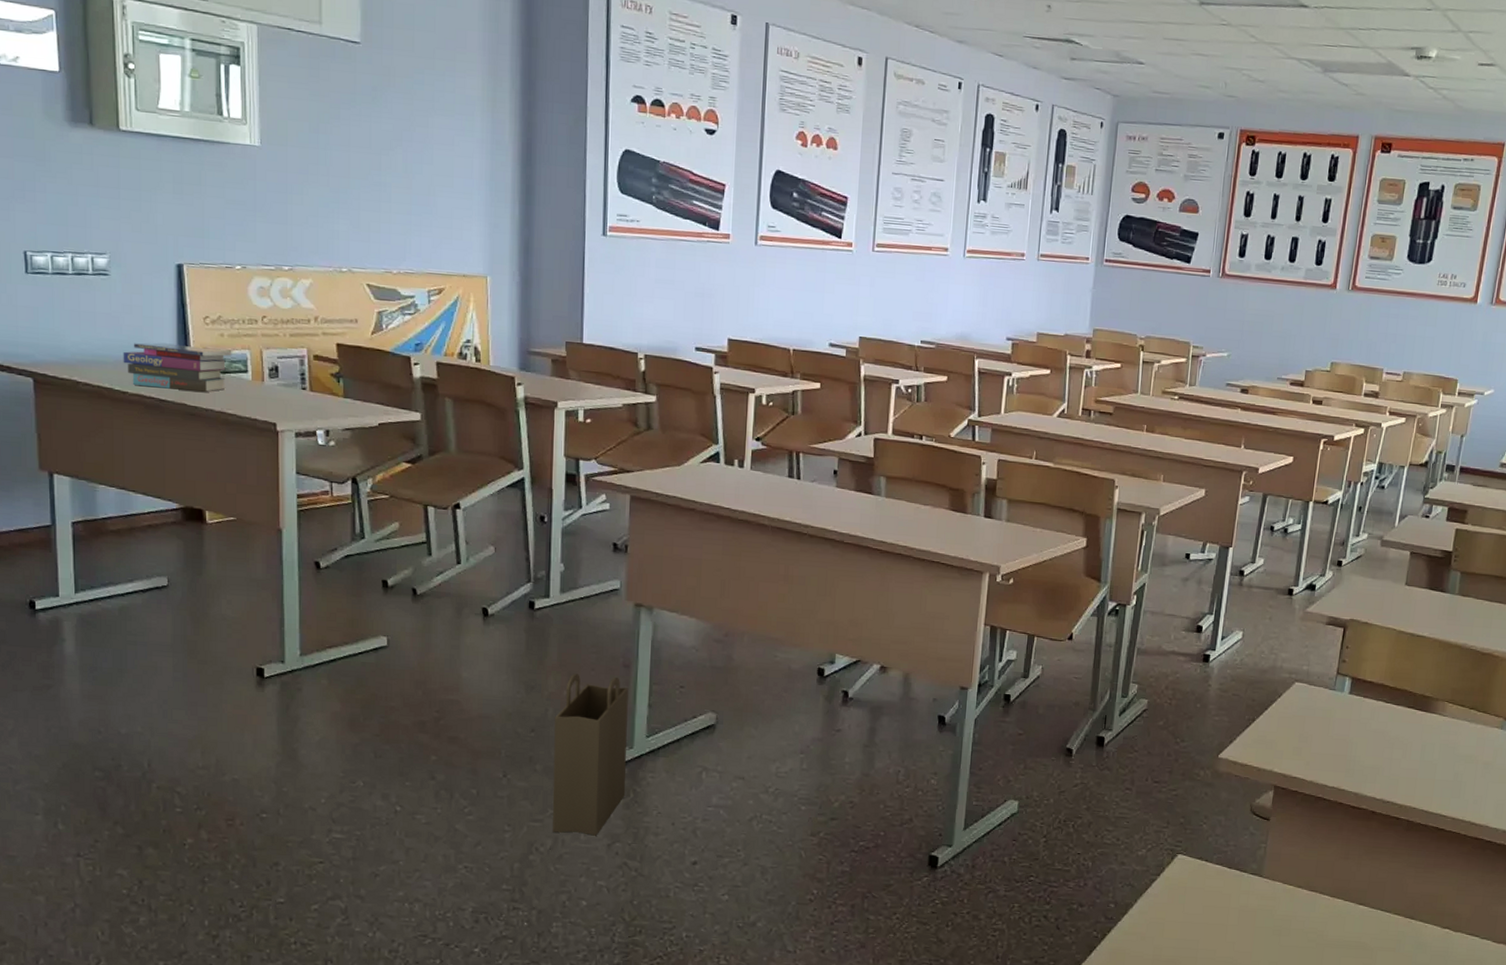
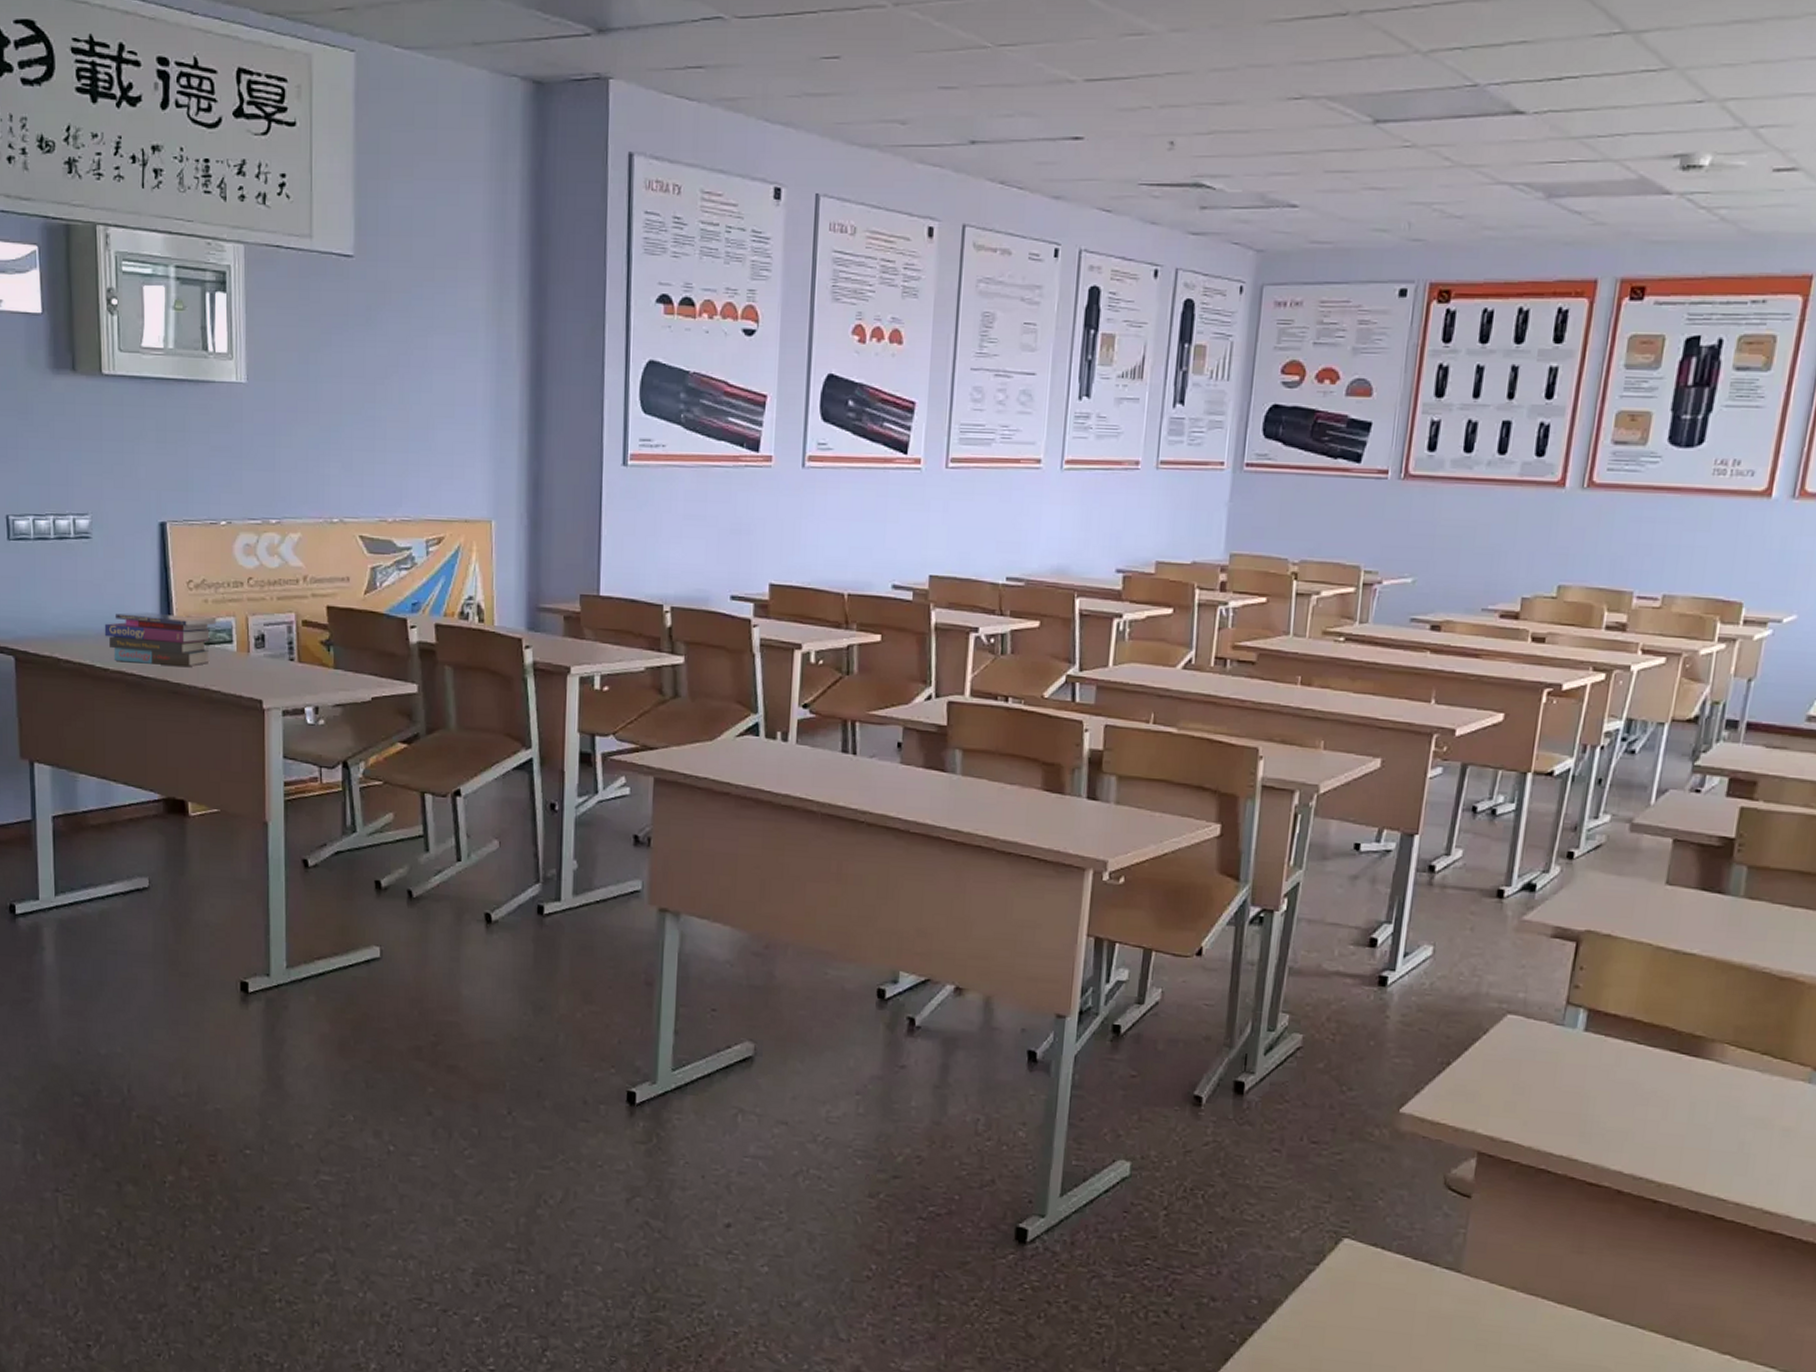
shopping bag: present [552,673,629,836] -> none [563,992,651,1188]

